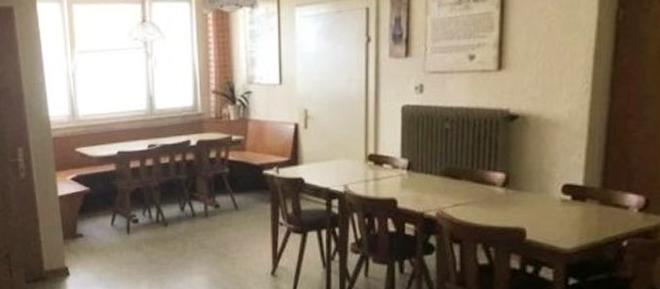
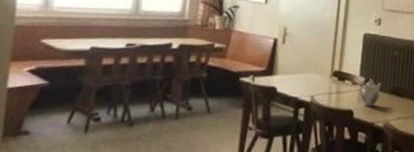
teapot: none [403,160,430,194] -> present [360,79,381,107]

